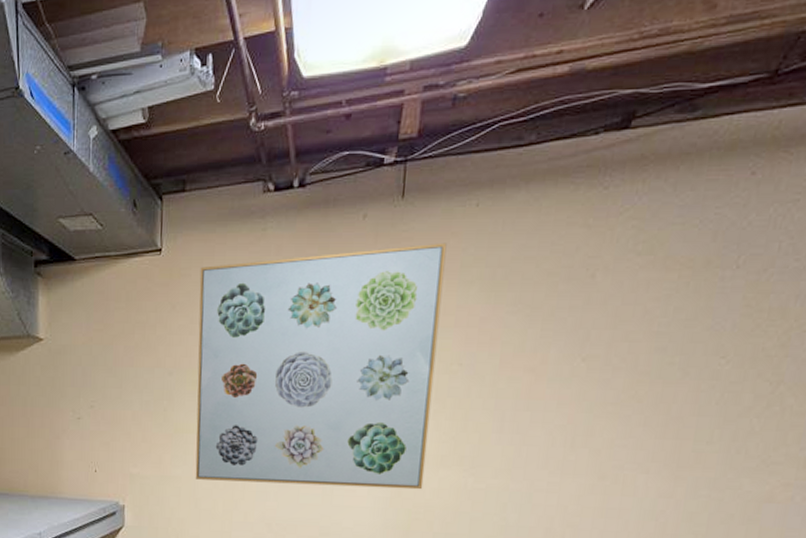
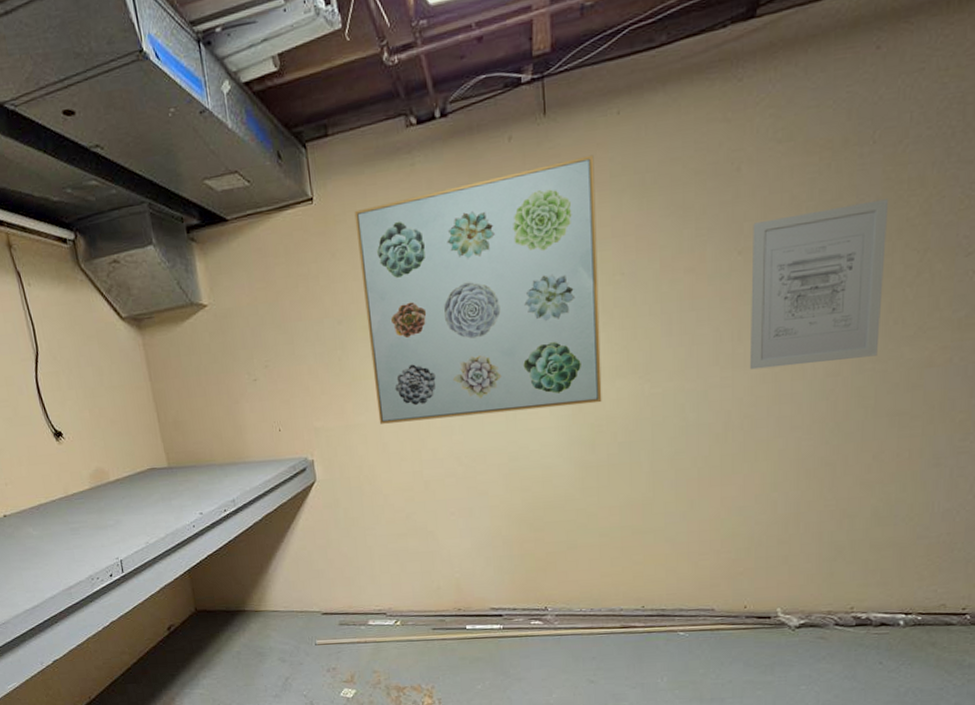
wall art: none [579,325,747,483] -> present [749,199,889,370]

